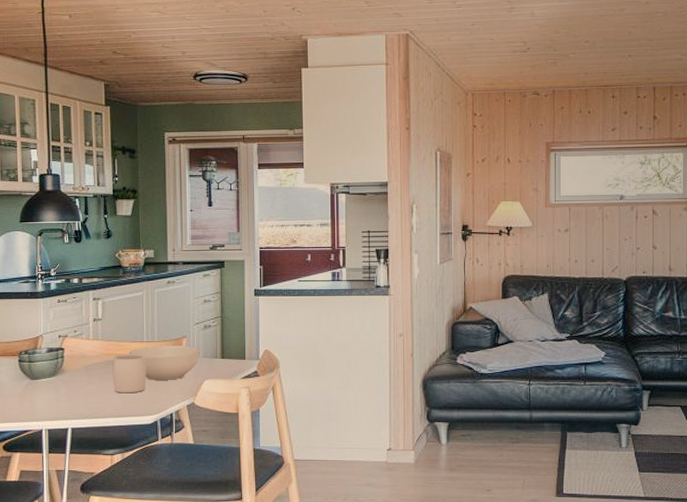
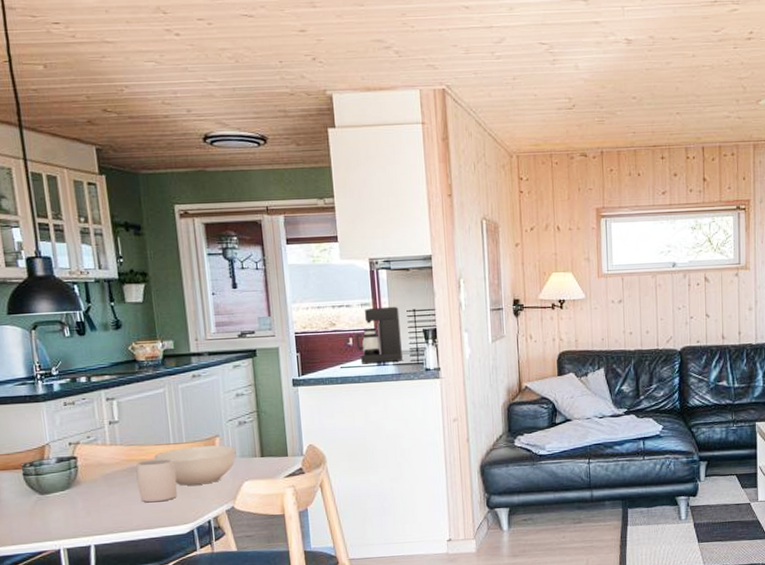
coffee maker: none [314,227,355,279] -> present [356,306,402,364]

